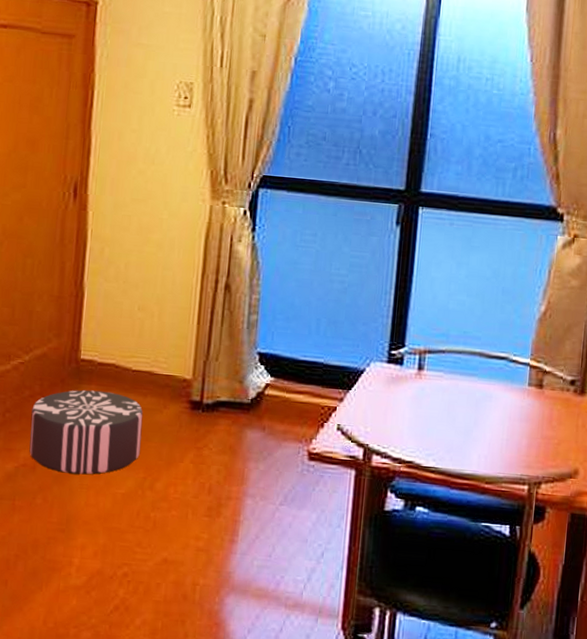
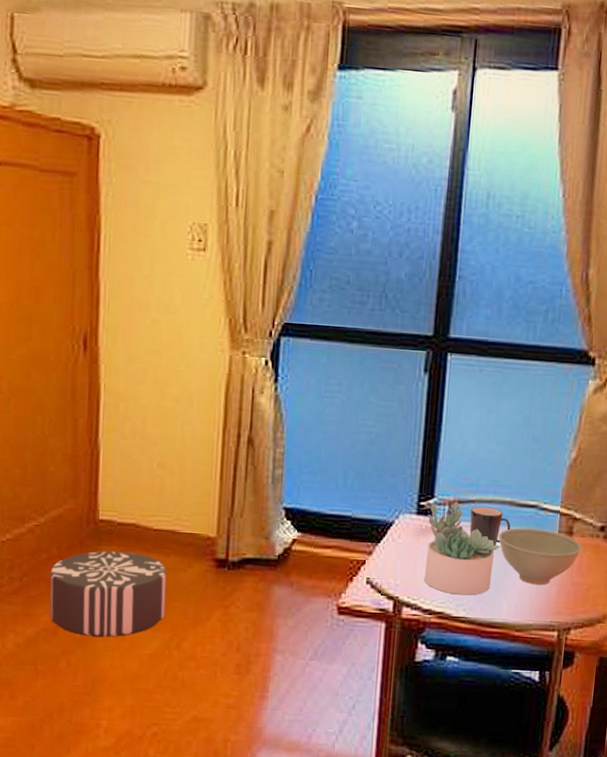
succulent plant: none [394,350,472,446] -> present [424,501,502,596]
mug: none [439,356,480,397] -> present [469,506,511,546]
bowl: none [468,379,553,438] -> present [498,528,583,586]

